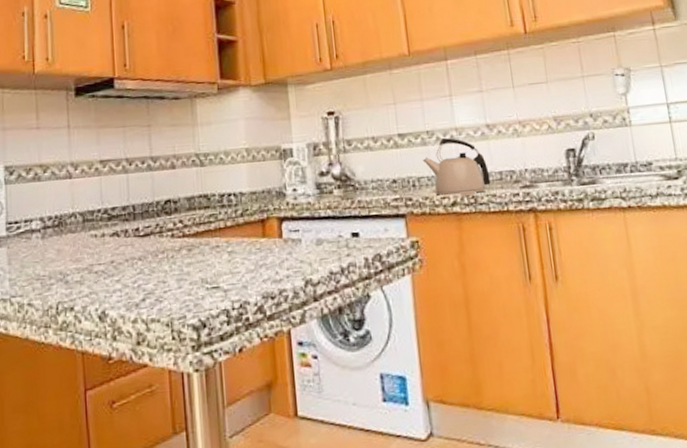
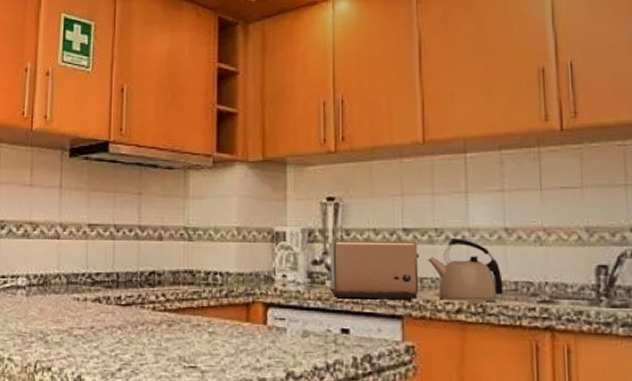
toaster: none [334,144,418,205] -> present [330,240,420,300]

